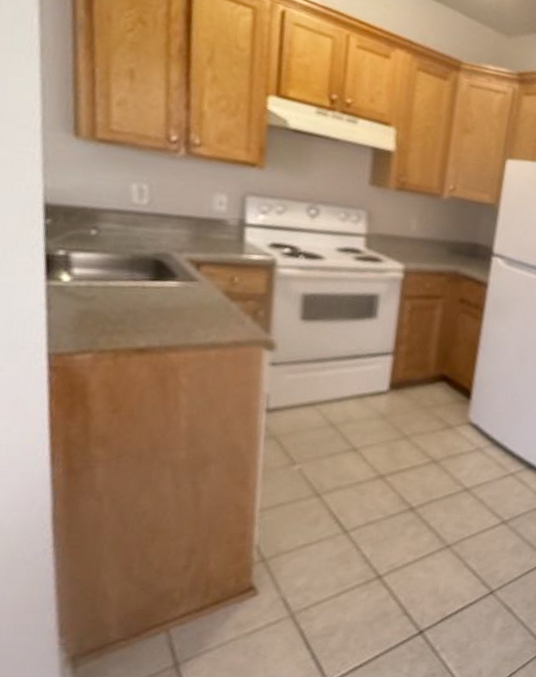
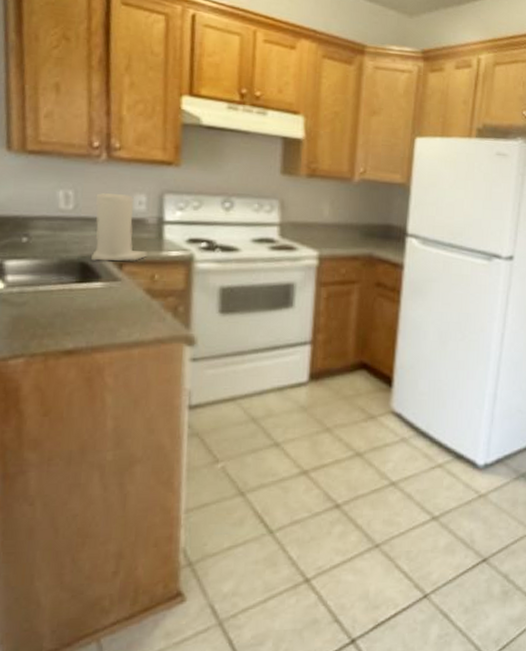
paper towel: none [167,189,227,263] -> present [91,192,147,262]

